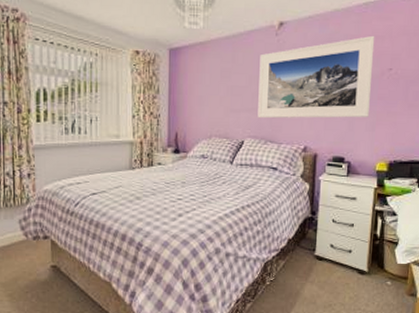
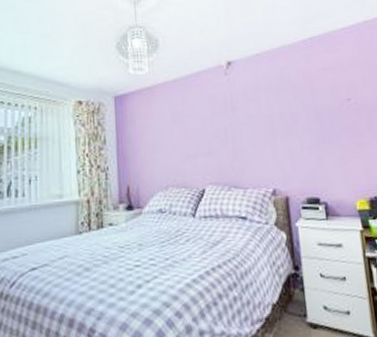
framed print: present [258,35,375,119] -> none [211,67,337,162]

